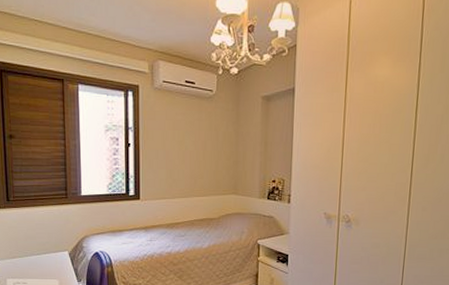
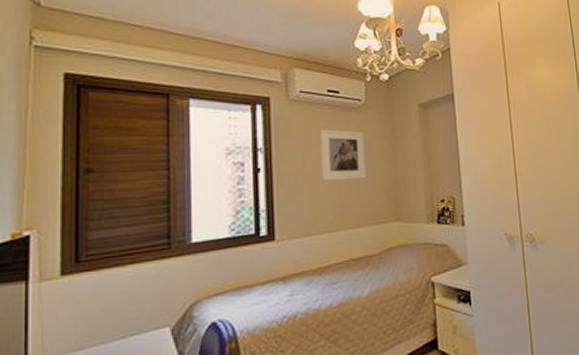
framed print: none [176,114,213,158] -> present [319,129,367,181]

